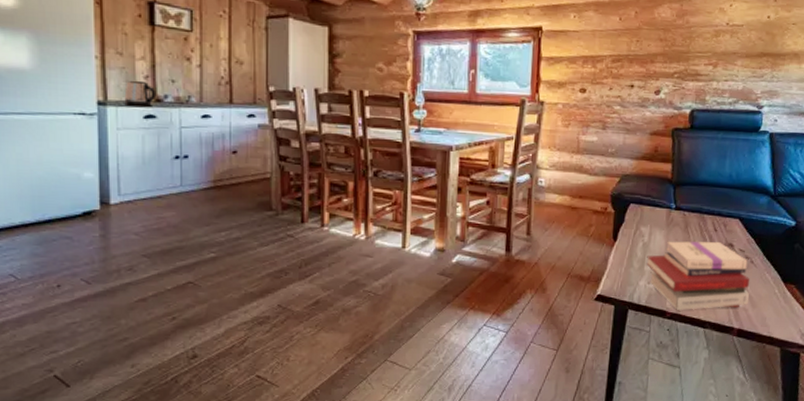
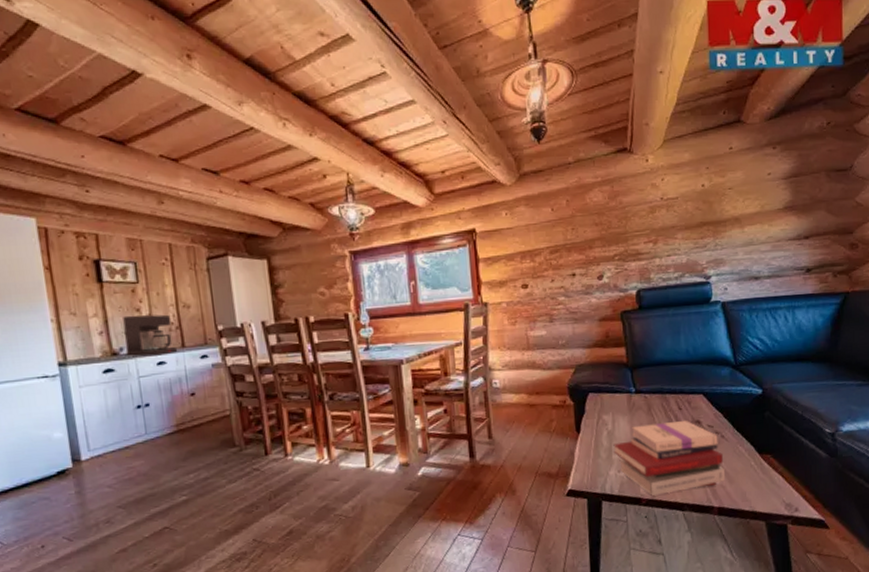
kettle: present [124,80,155,108] -> none [82,337,112,364]
coffee maker: none [170,63,225,109] -> present [123,314,178,357]

